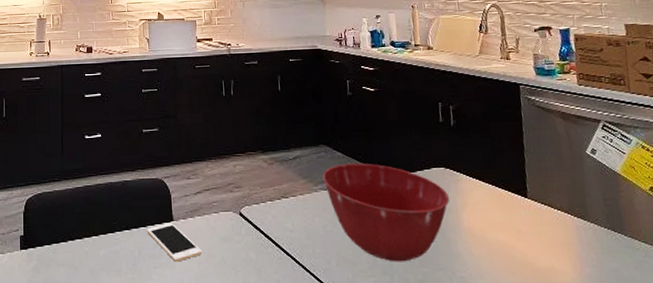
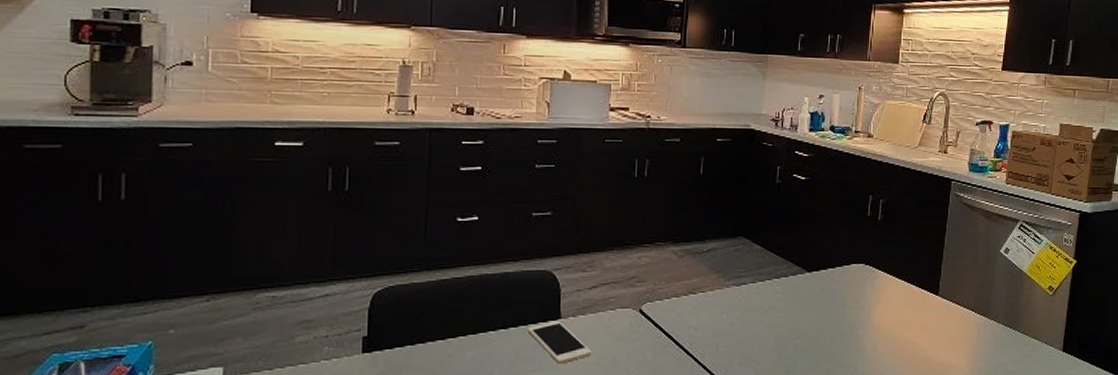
mixing bowl: present [322,163,450,262] -> none [737,257,865,360]

